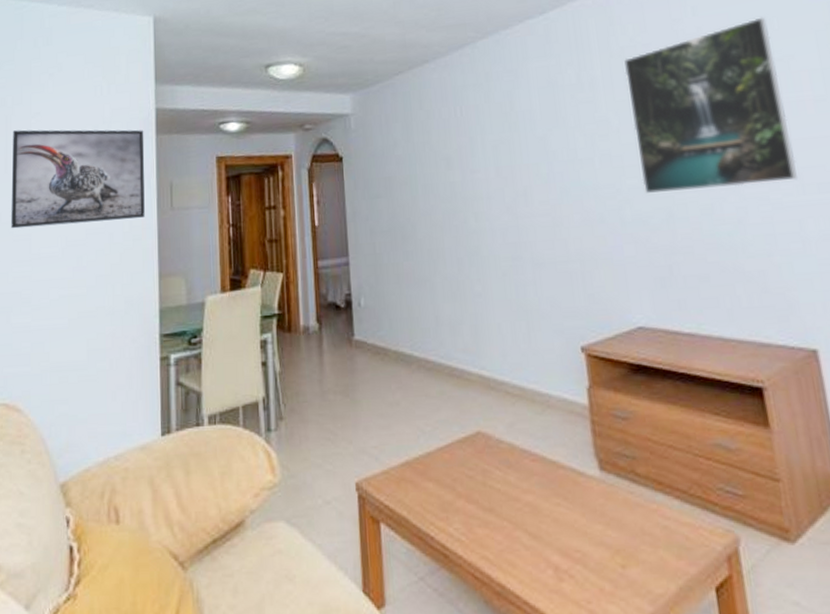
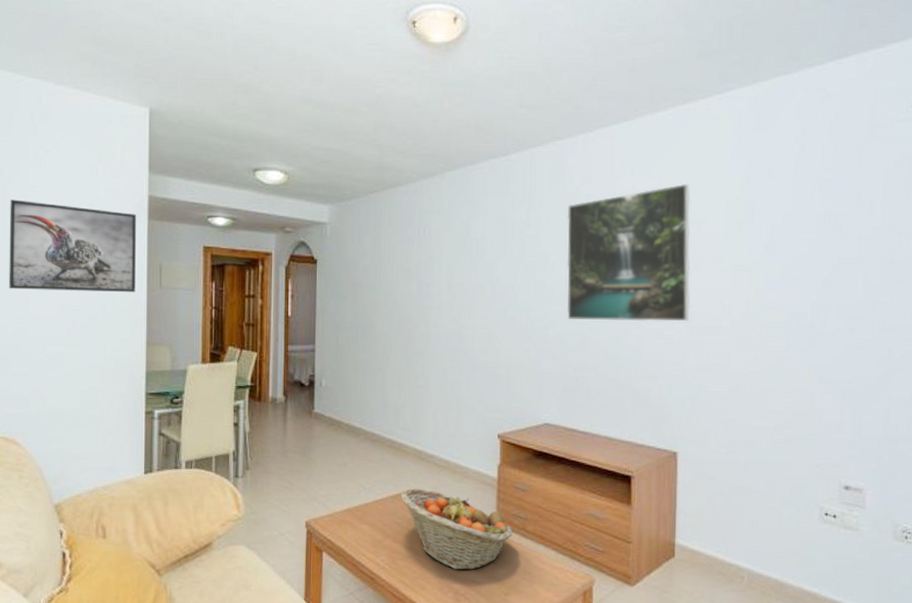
fruit basket: none [469,427,620,536] -> present [400,488,513,570]

